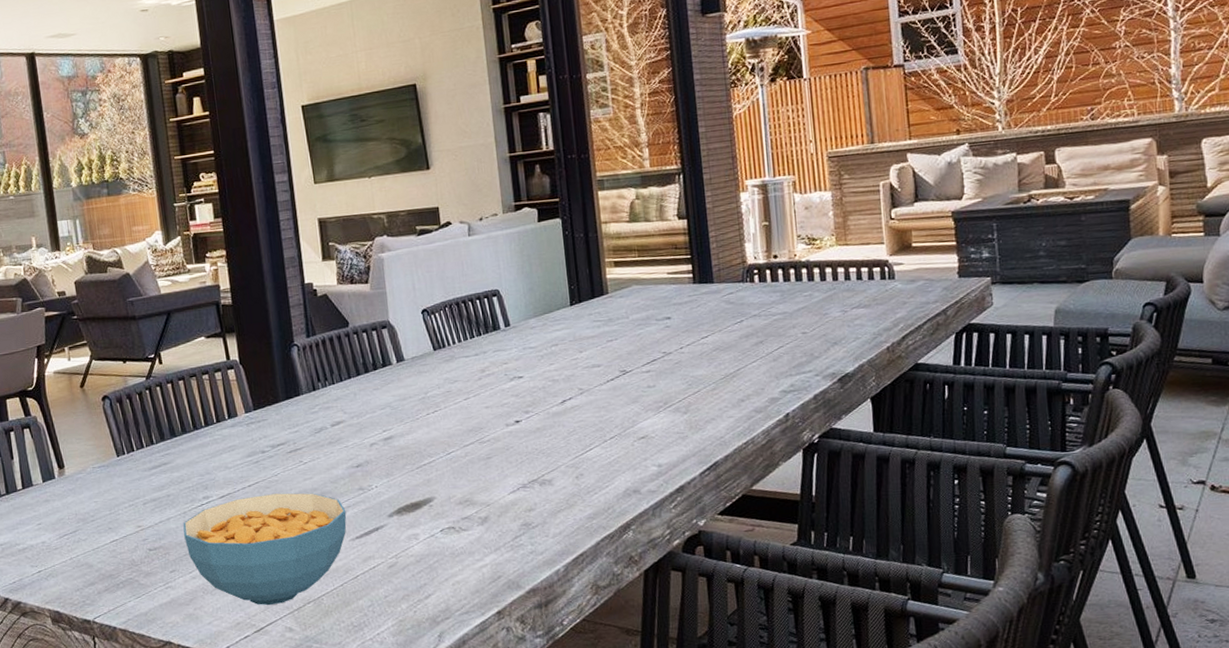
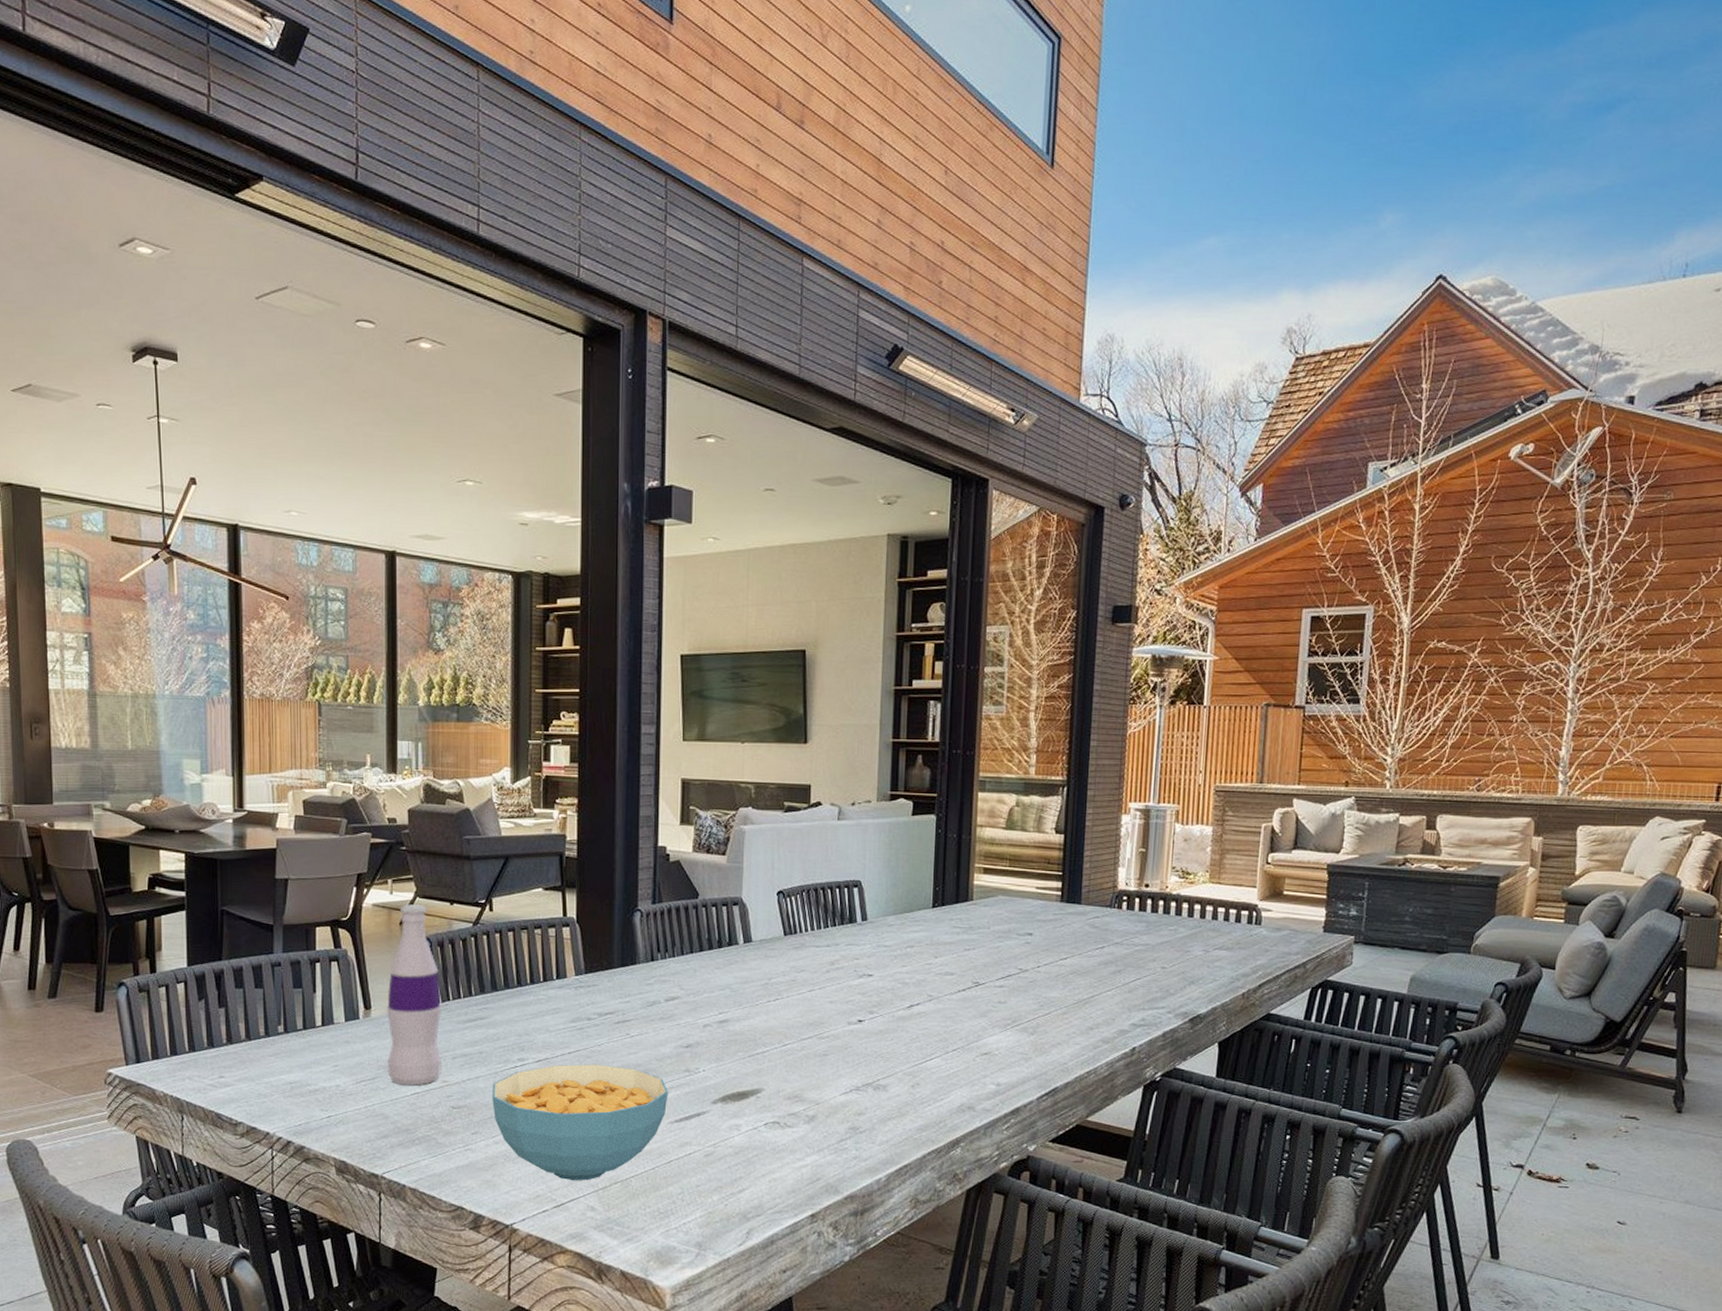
bottle: none [76,366,135,535] -> present [386,904,442,1086]

